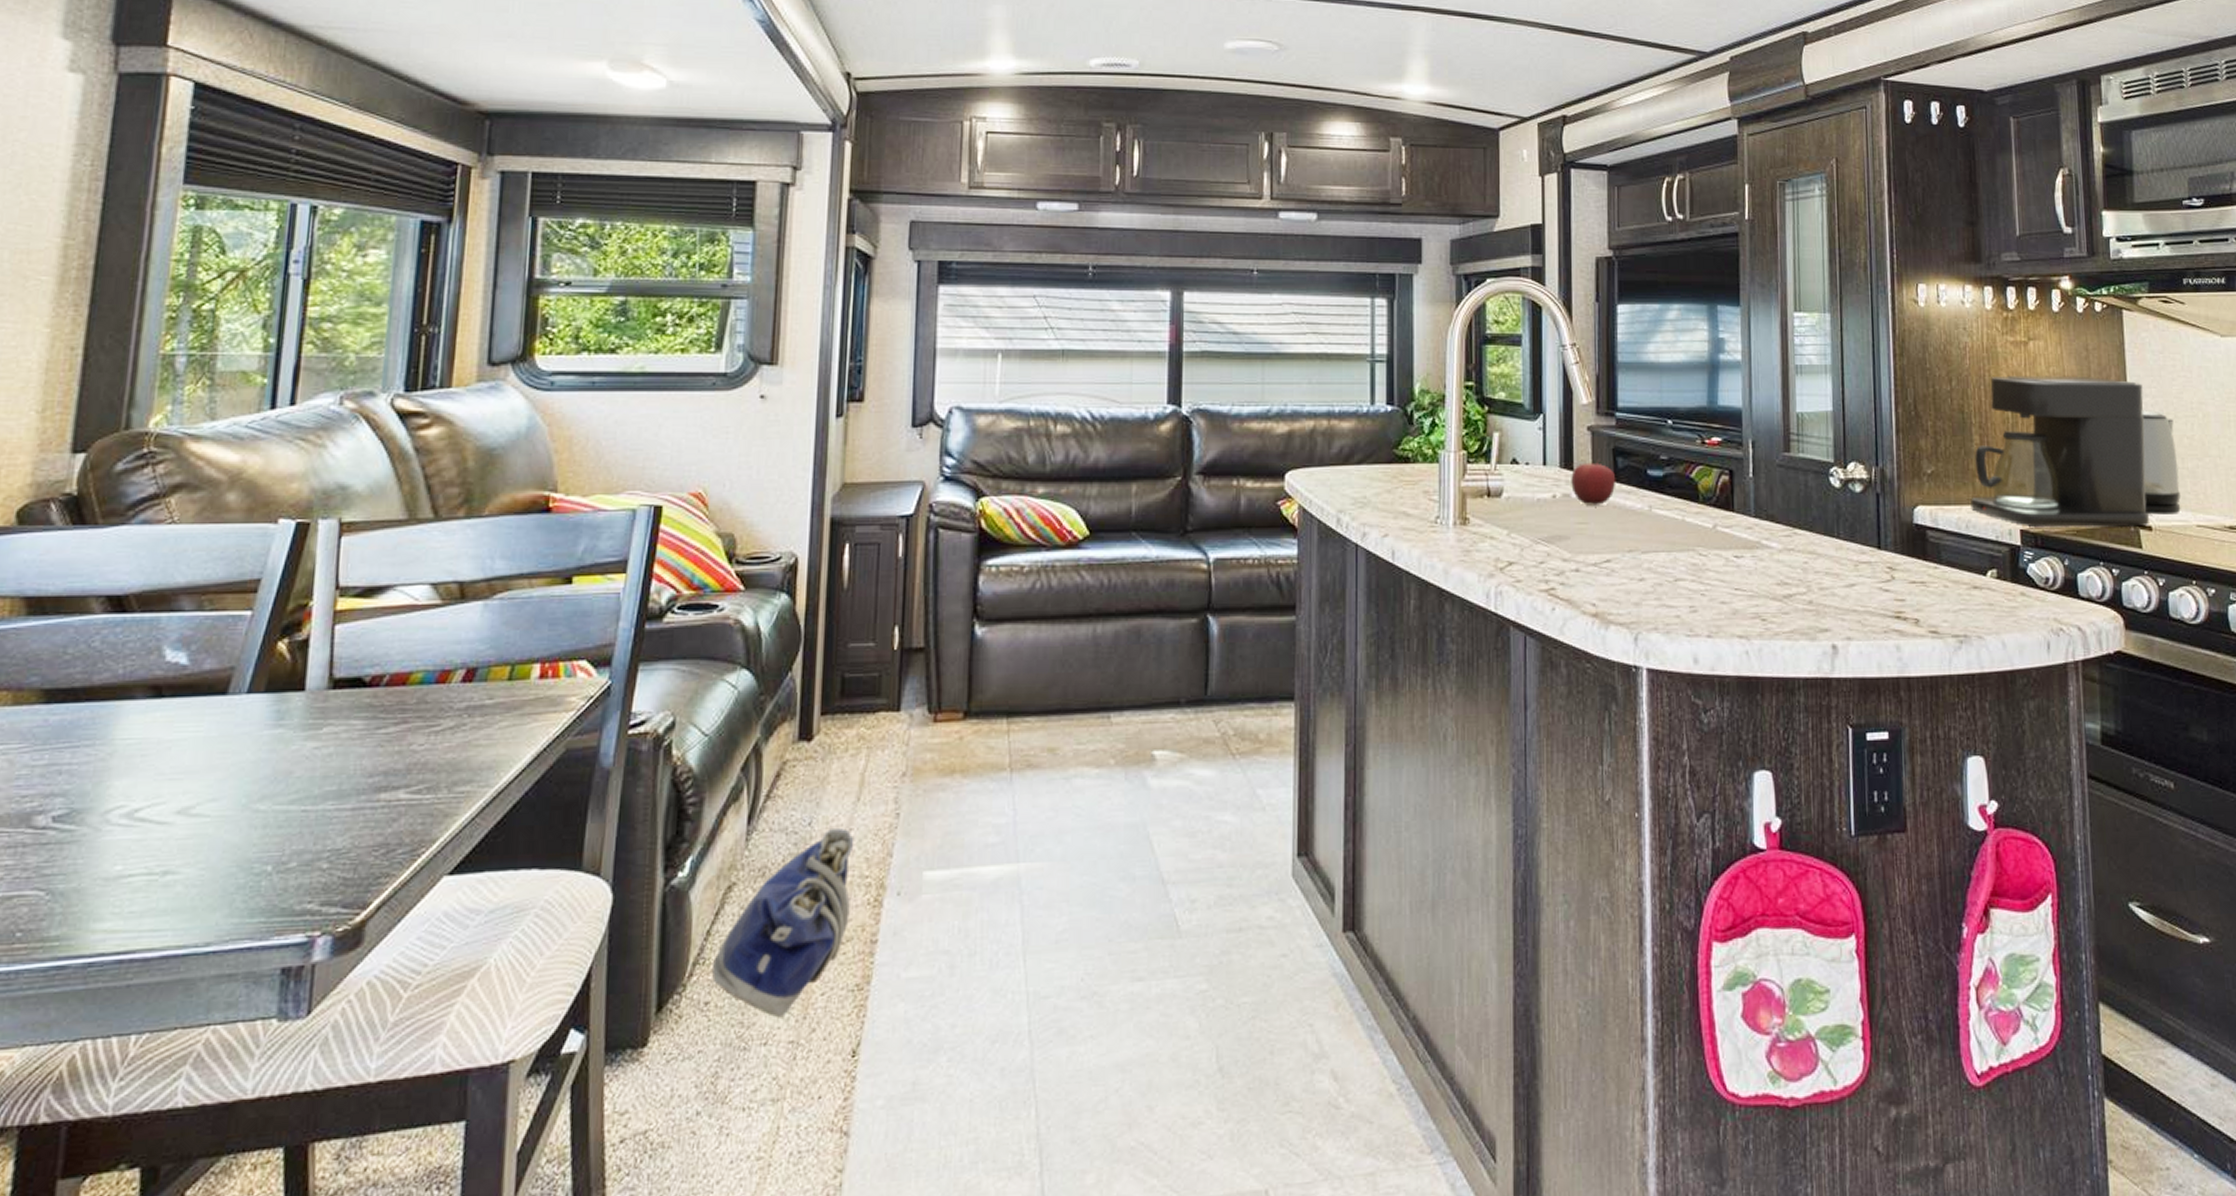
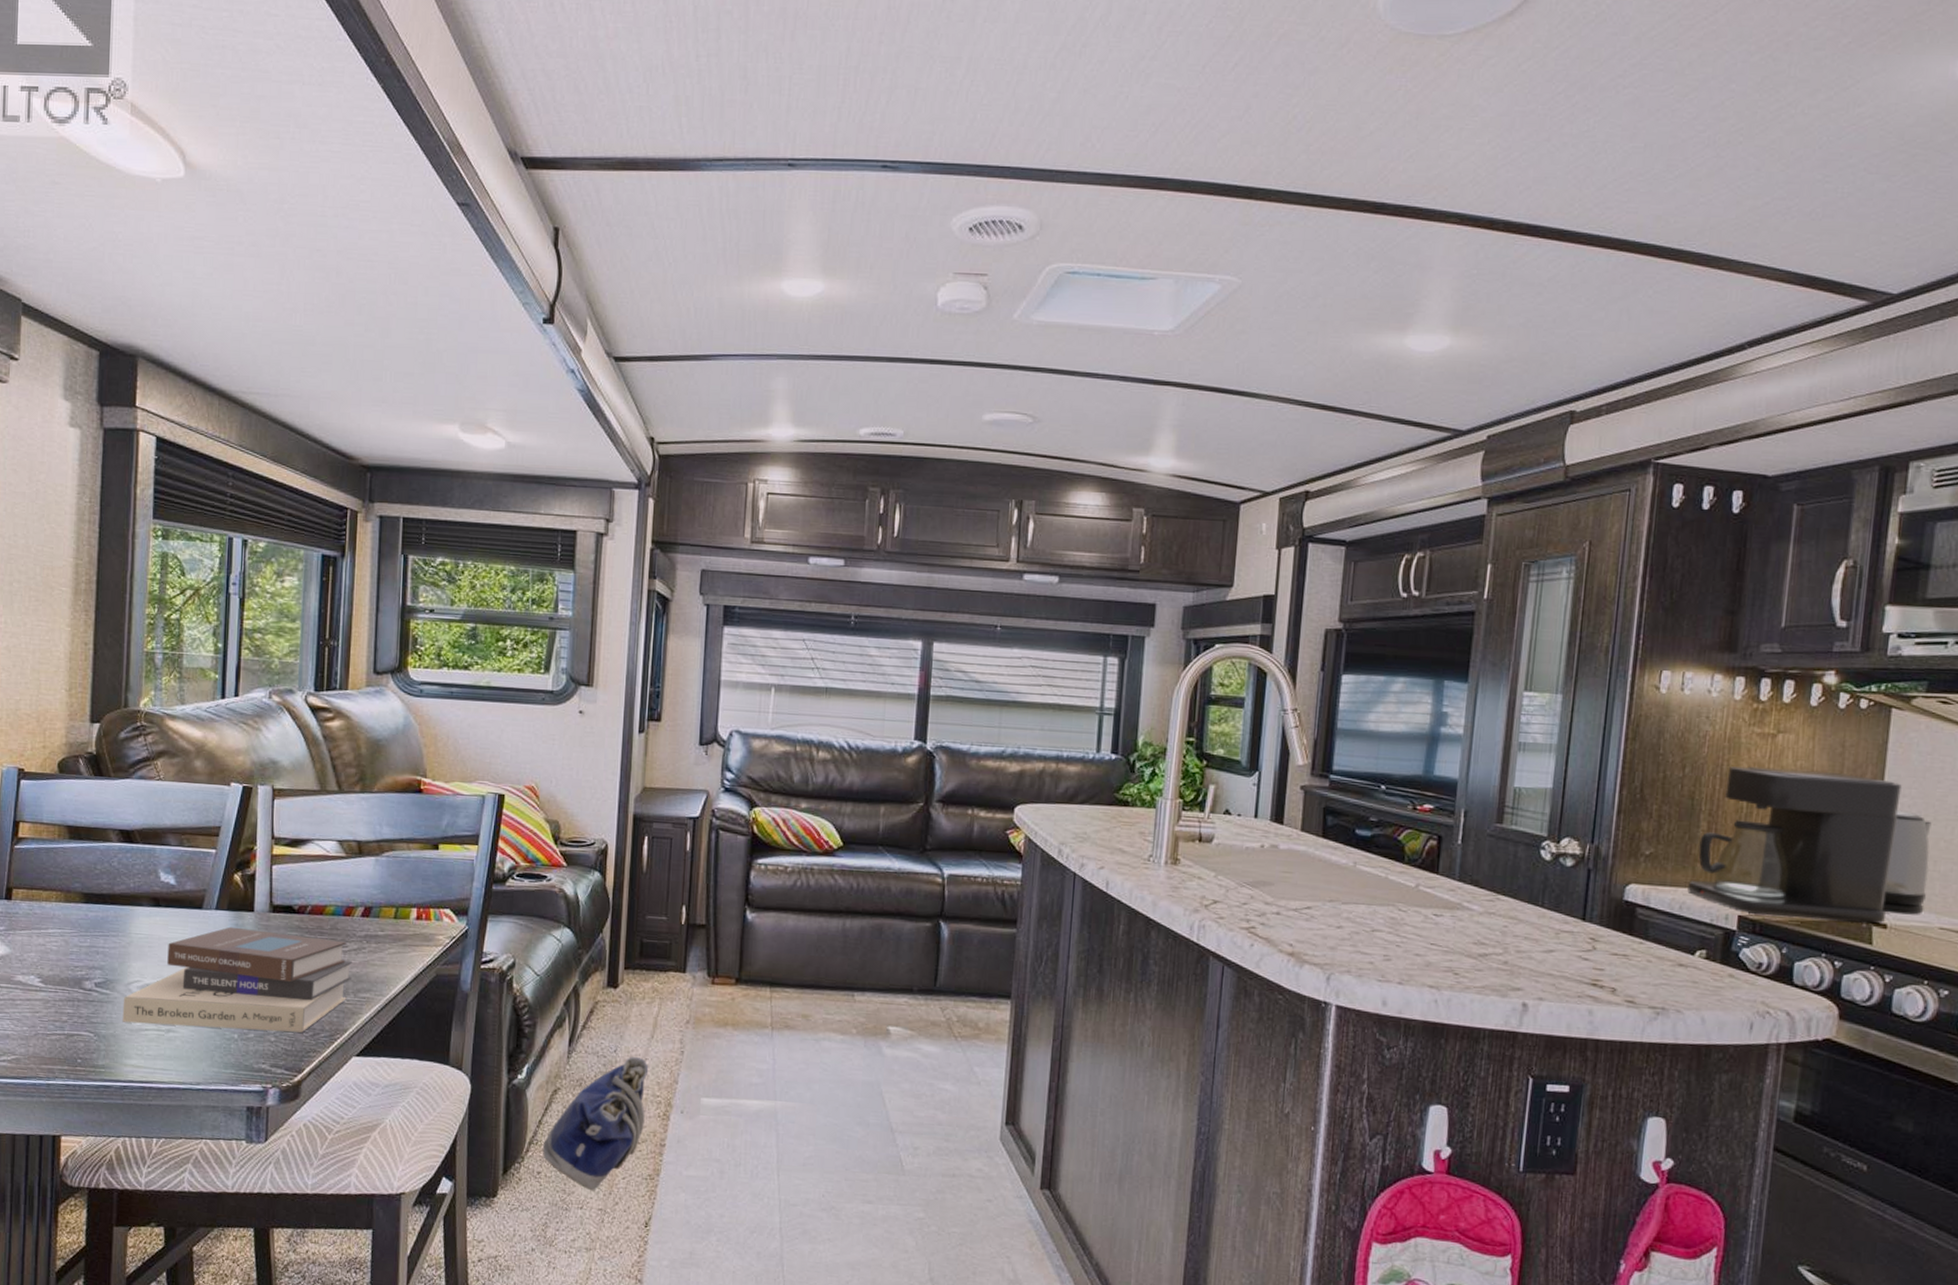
books: none [92,714,448,869] -> present [122,926,353,1033]
fruit: present [1571,459,1616,505] -> none [1279,816,1324,858]

